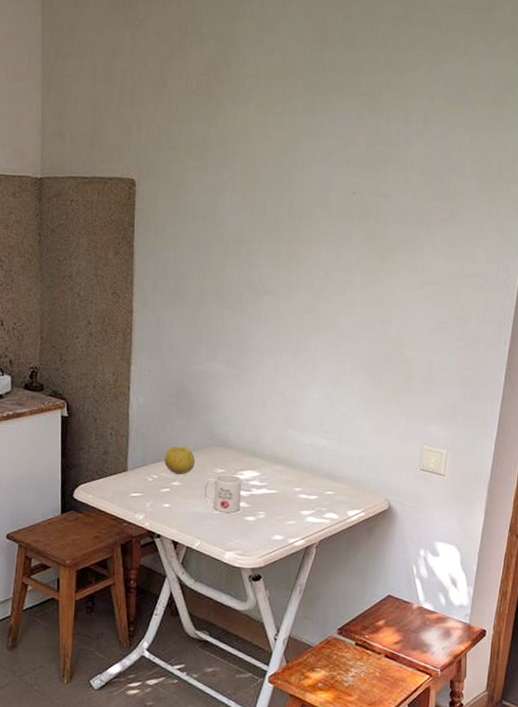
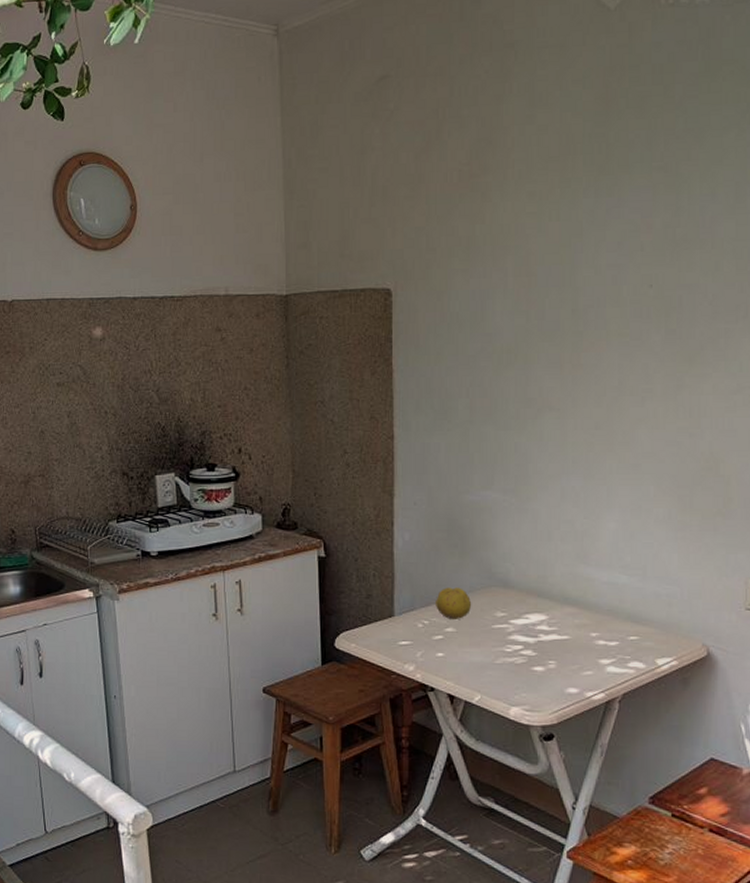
mug: present [203,473,242,513] -> none [482,617,527,662]

